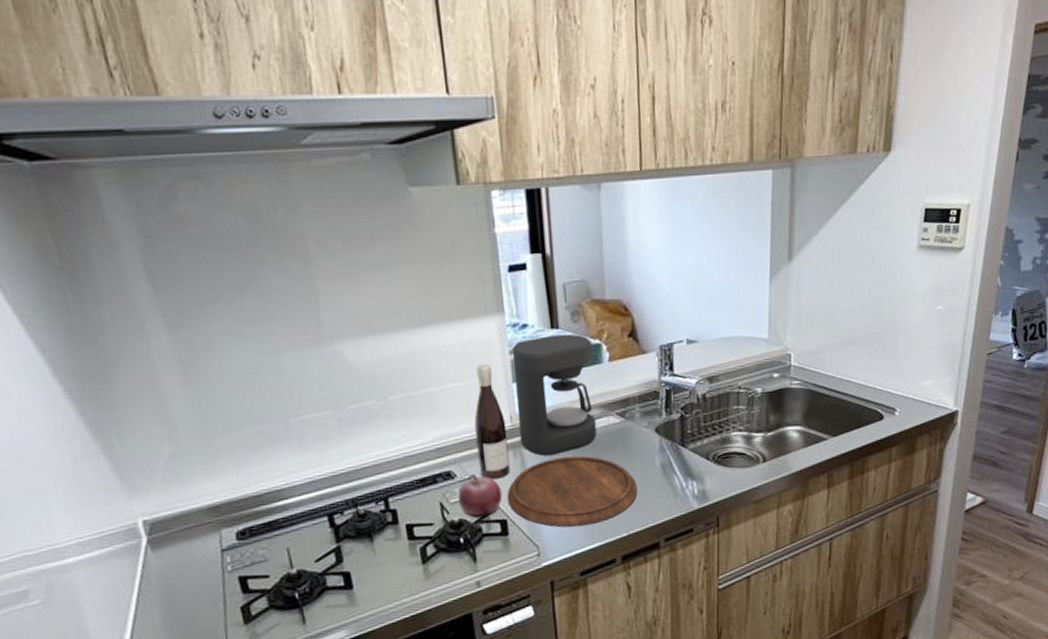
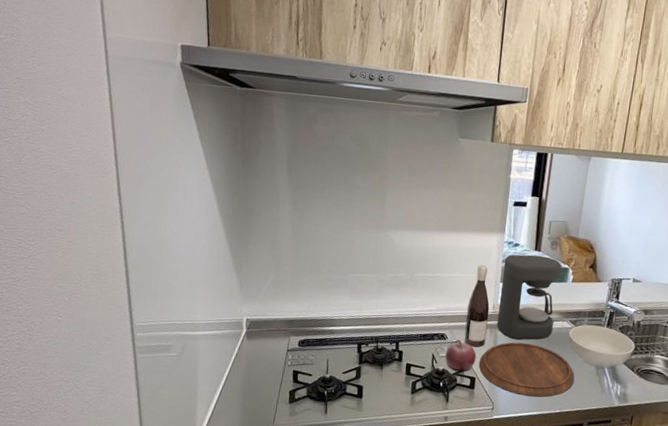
bowl: none [618,411,706,467] -> present [569,324,635,369]

